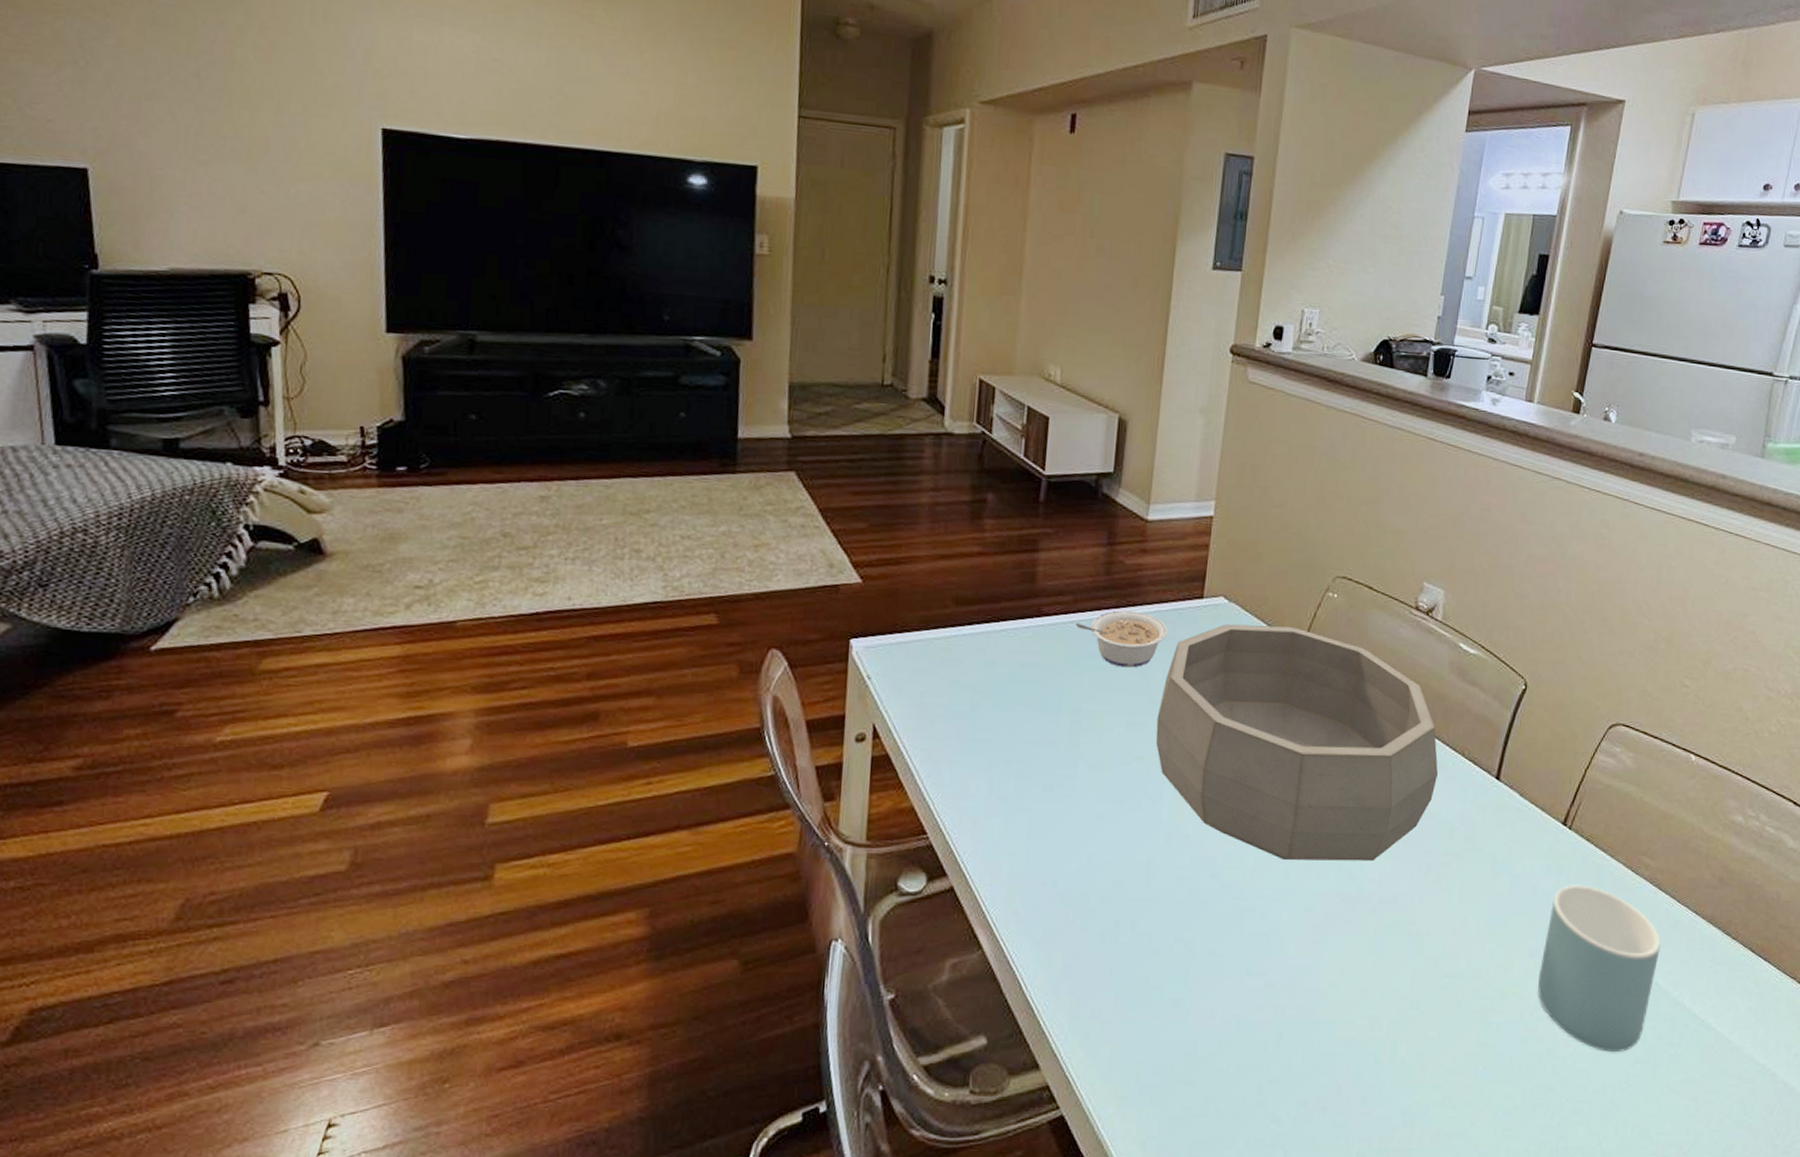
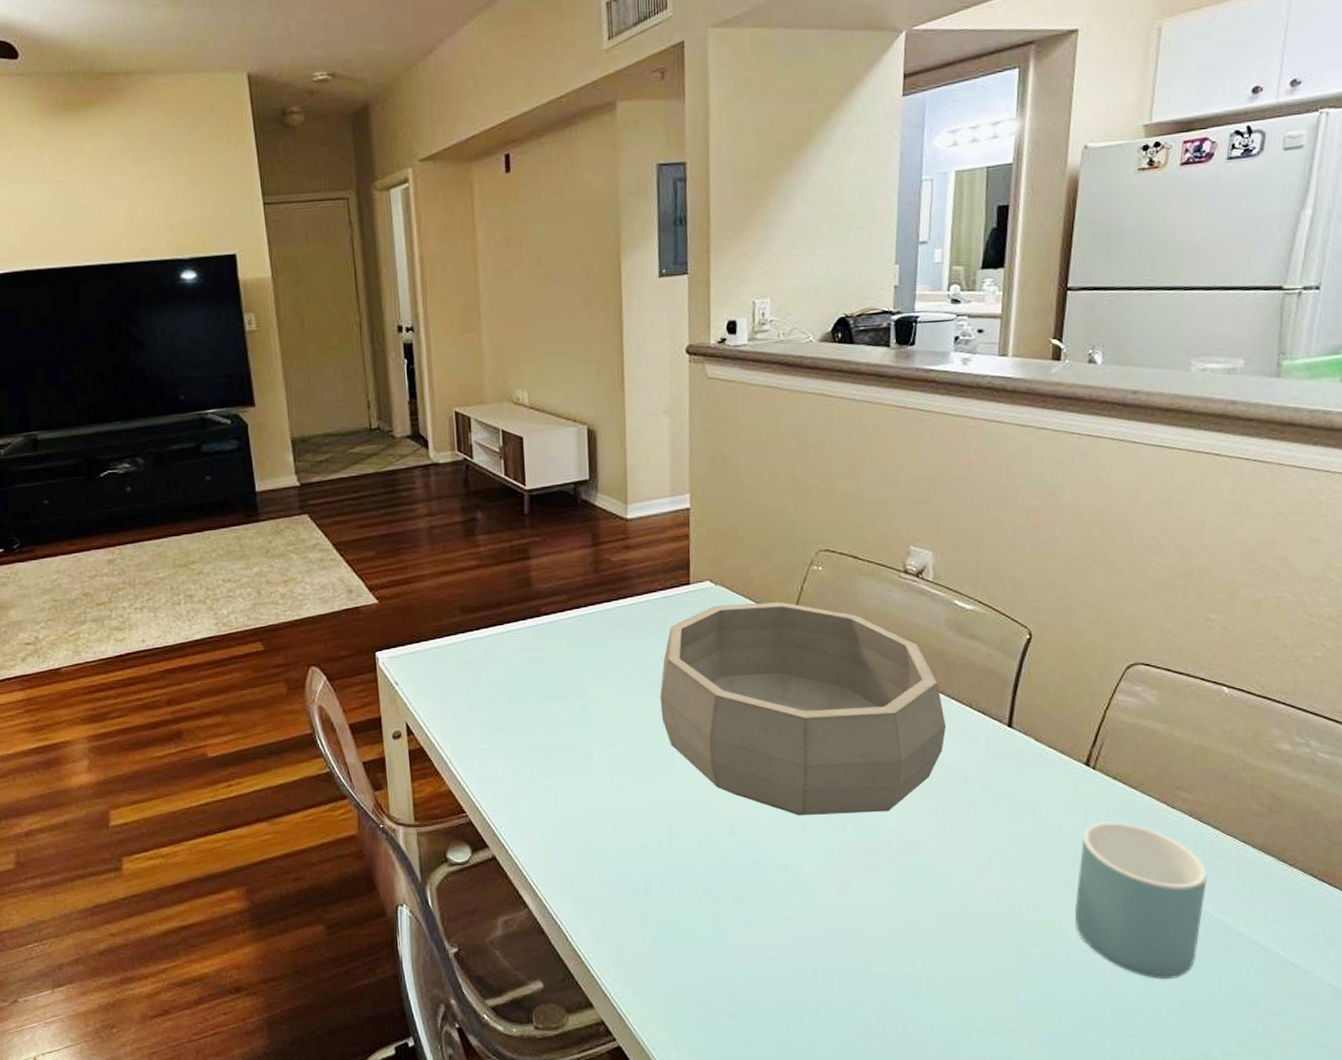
legume: present [1075,610,1168,668] -> none [572,602,660,654]

